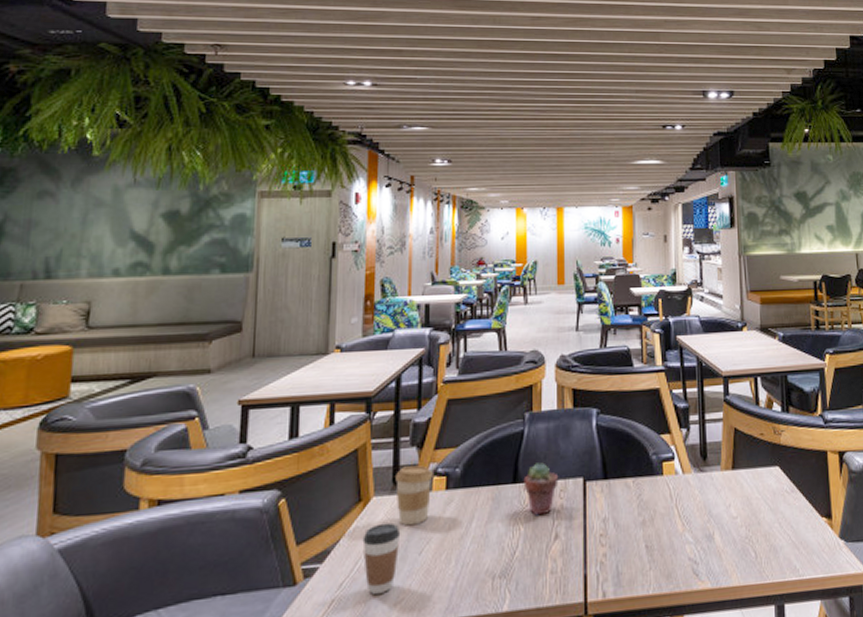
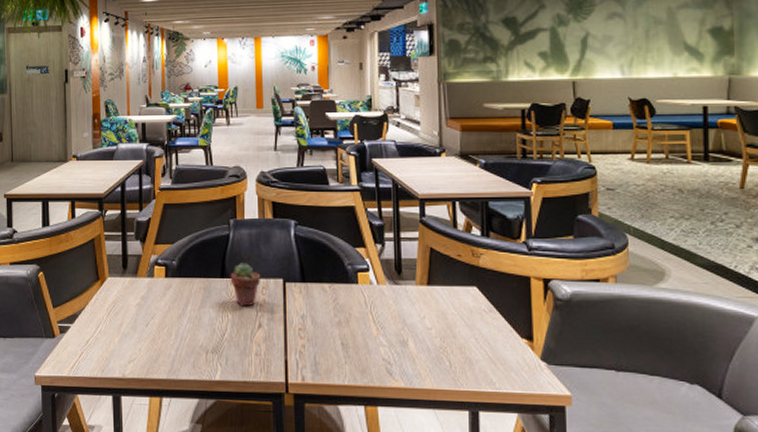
coffee cup: present [362,522,401,594] -> none [102,299,131,352]
coffee cup: present [396,465,433,526] -> none [125,256,155,303]

